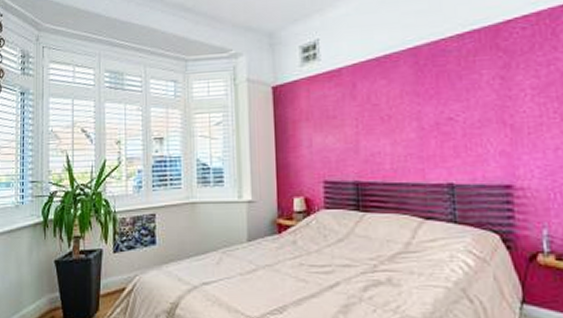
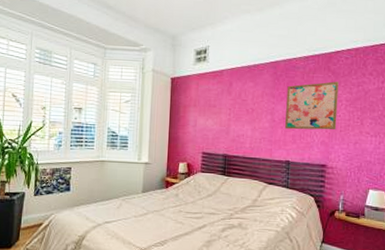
wall art: none [437,63,522,139] -> present [285,81,339,130]

